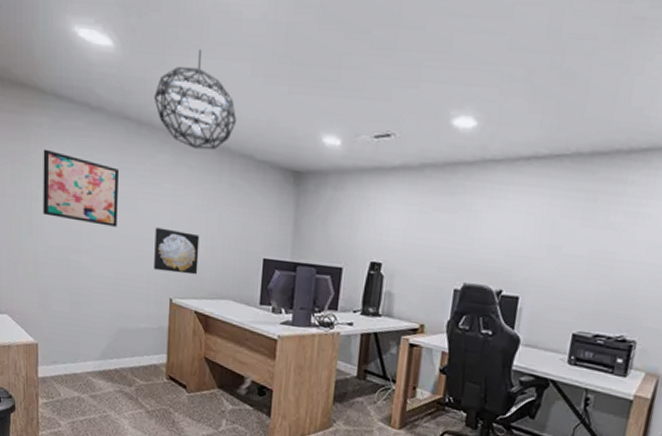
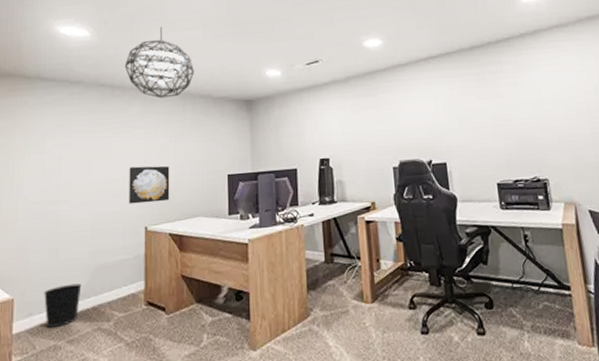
wall art: present [43,149,118,227] -> none [24,121,95,177]
wastebasket: none [67,340,104,381] -> present [44,283,82,327]

